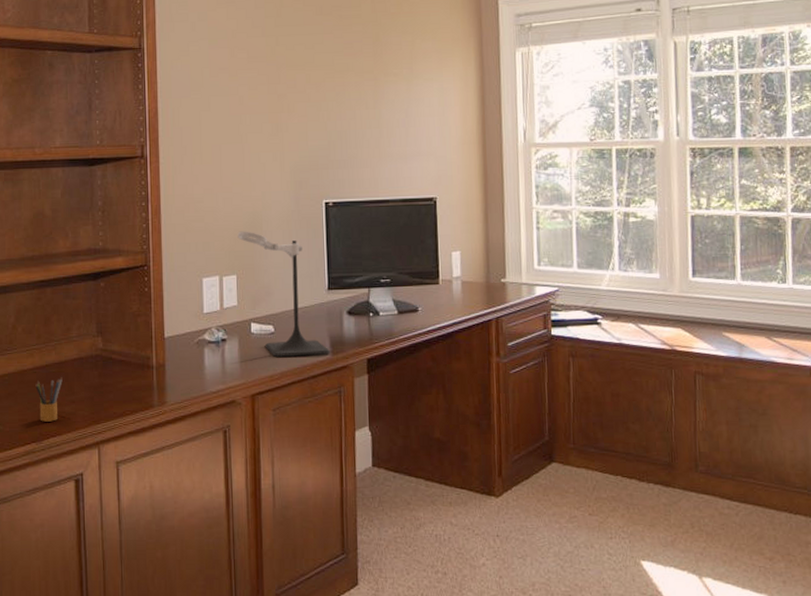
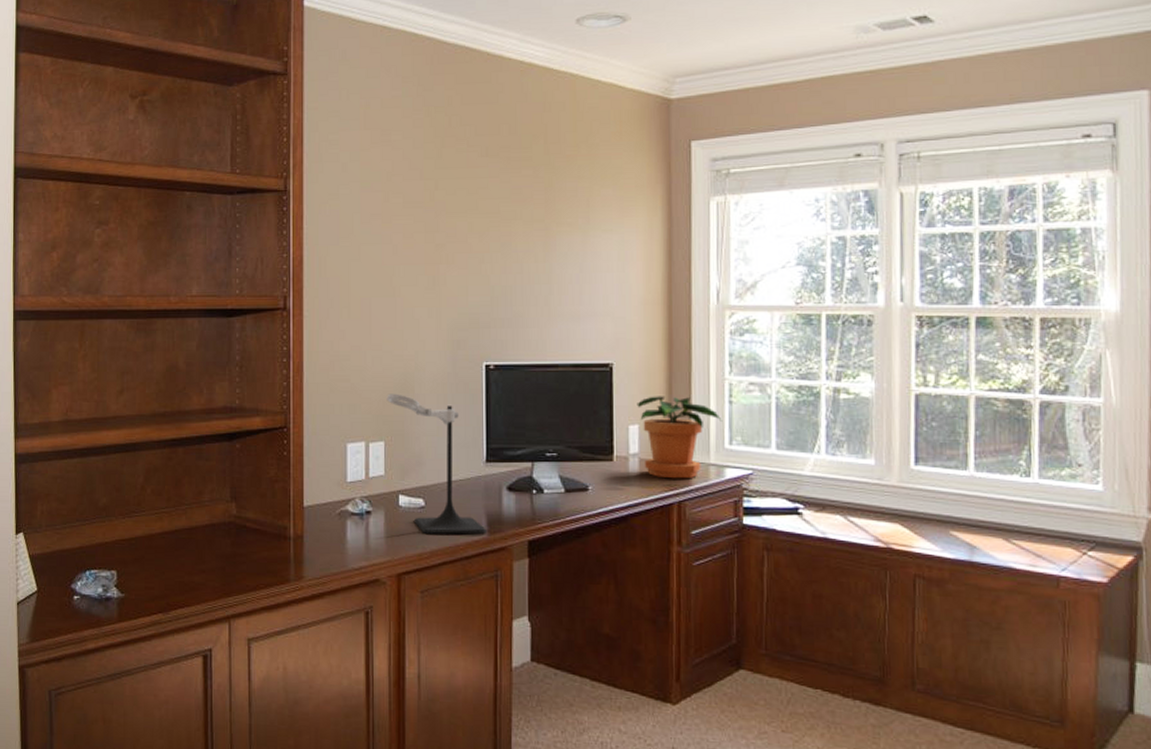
pencil box: present [35,376,63,422] -> none [164,543,193,591]
potted plant: none [458,225,532,298] -> present [637,396,723,479]

